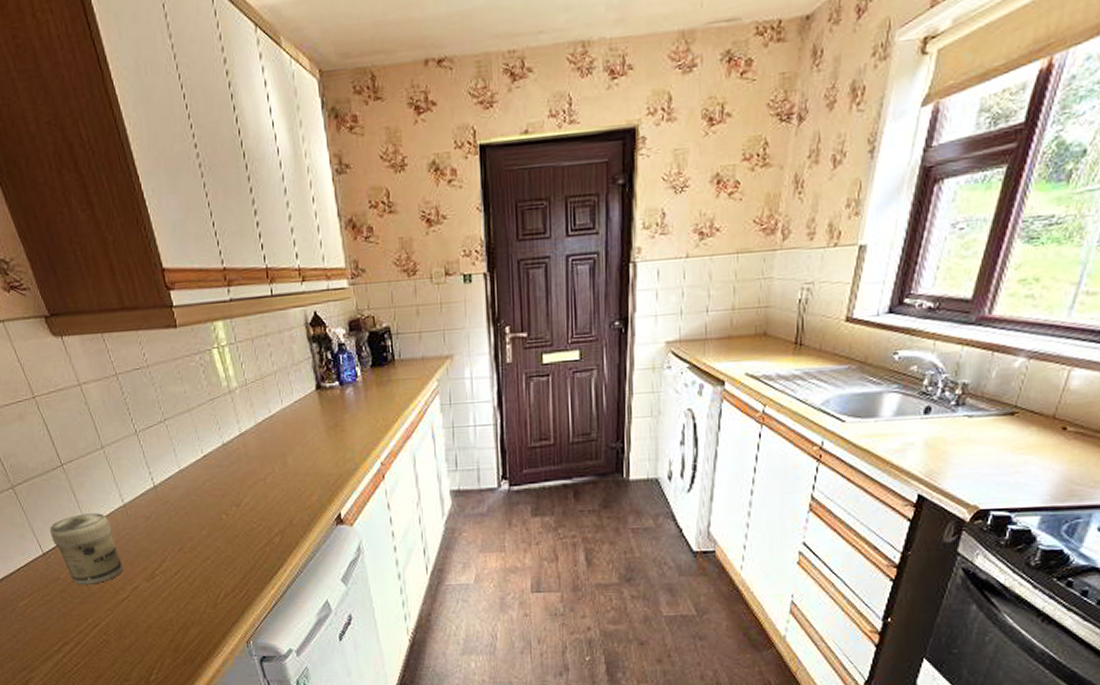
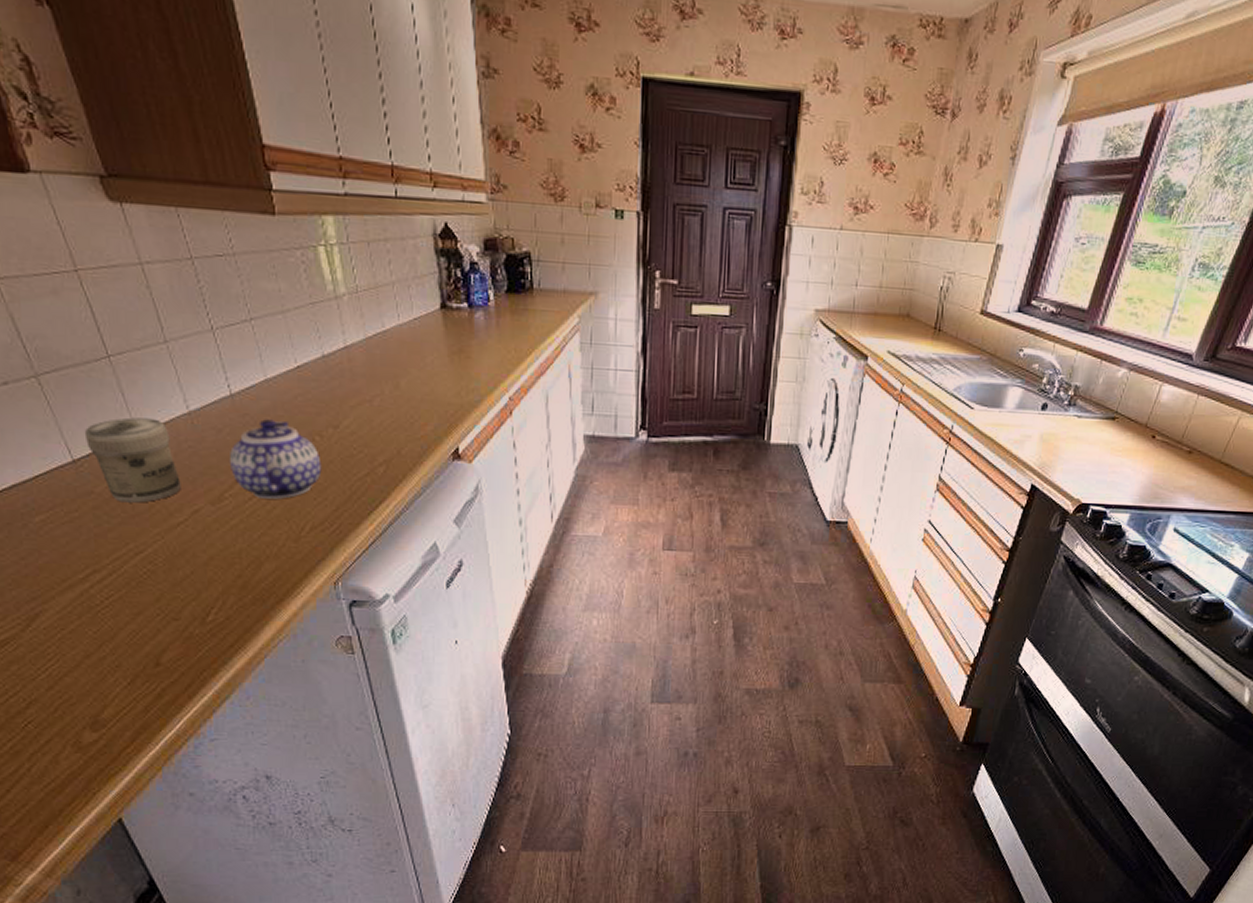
teapot: none [157,504,230,573] -> present [229,419,322,499]

